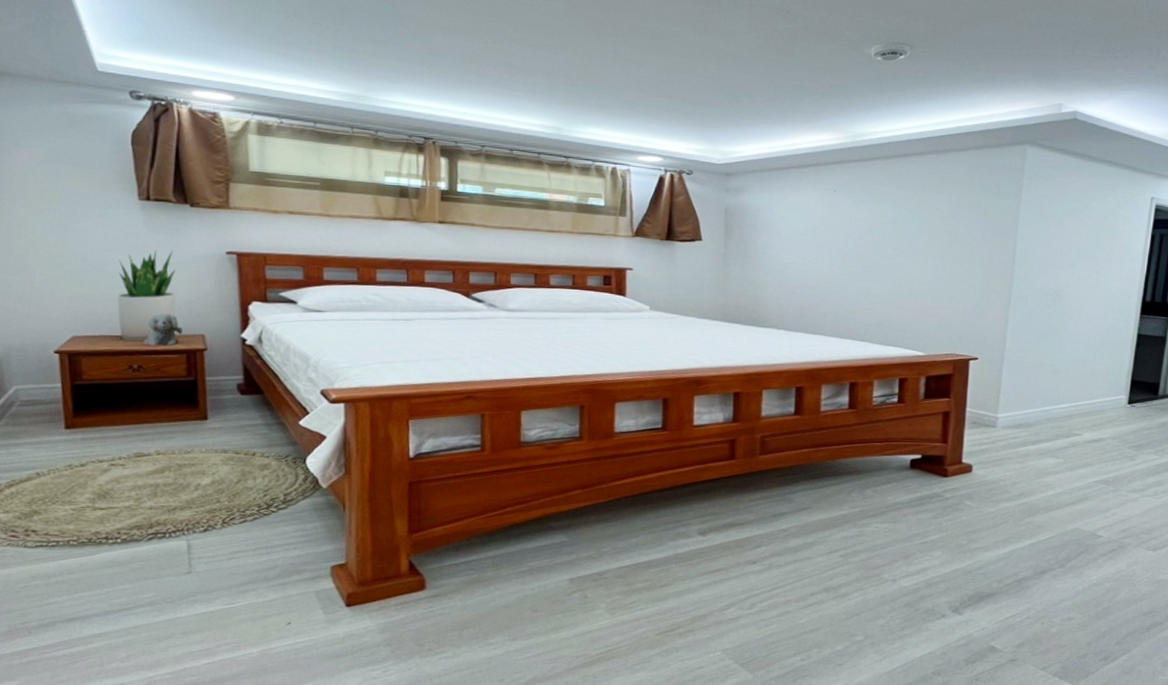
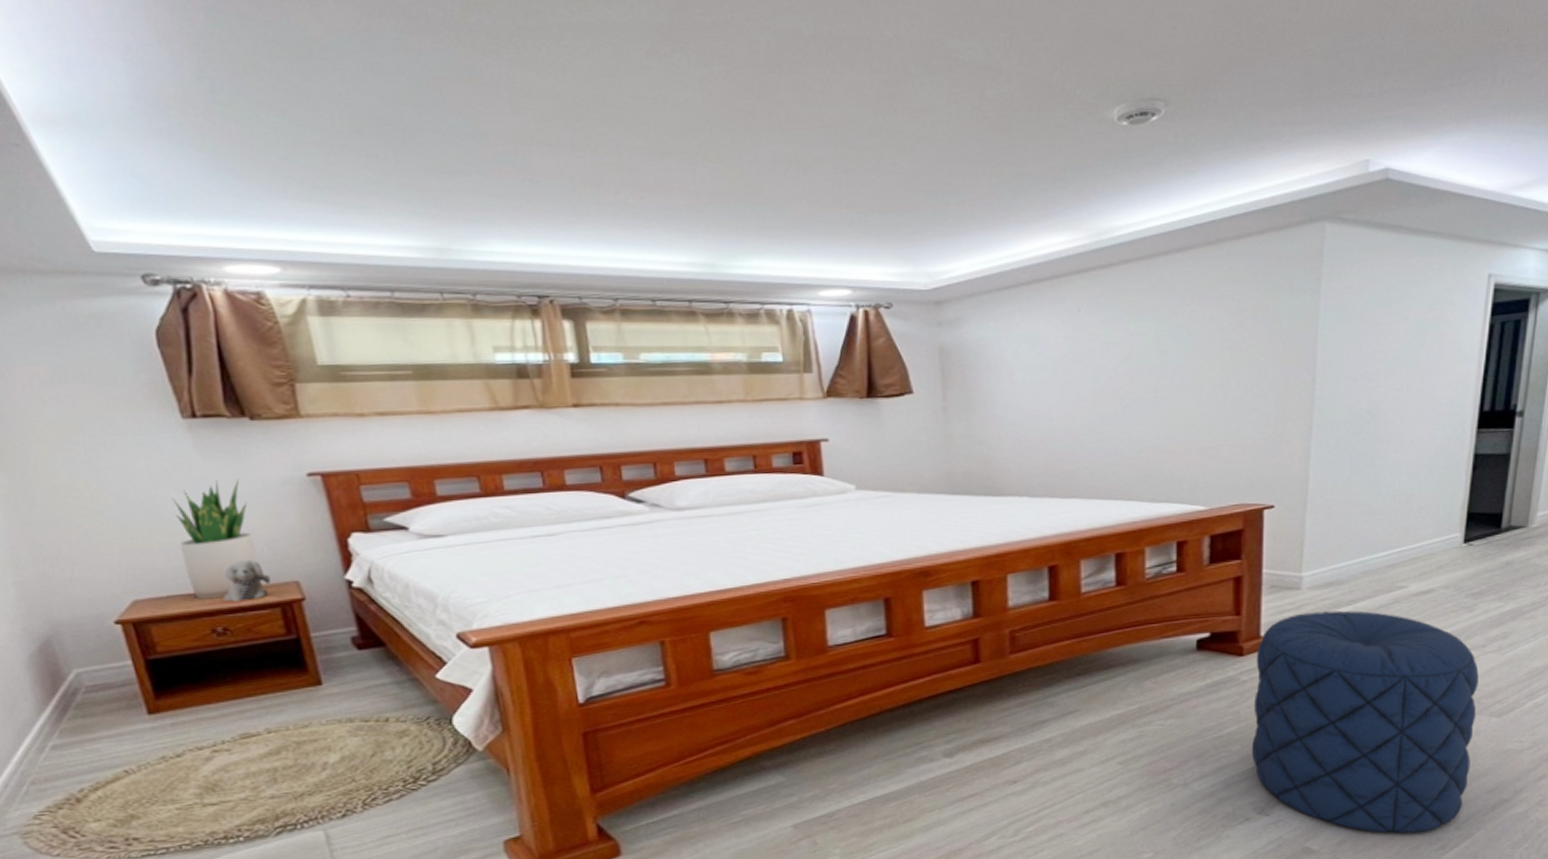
pouf: none [950,447,1138,643] -> present [1251,610,1479,834]

